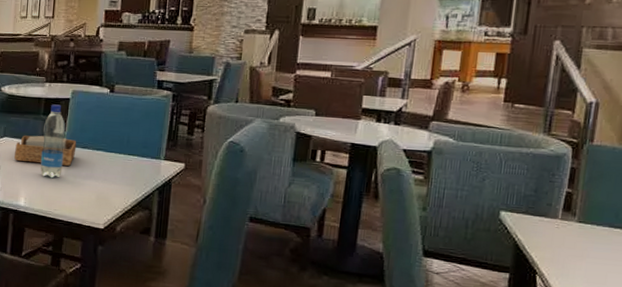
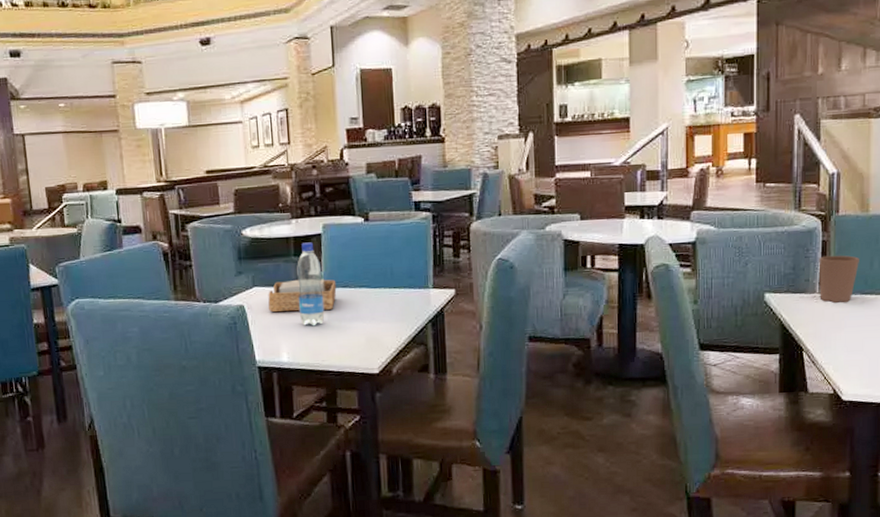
cup: none [561,183,612,234] -> present [819,255,859,304]

